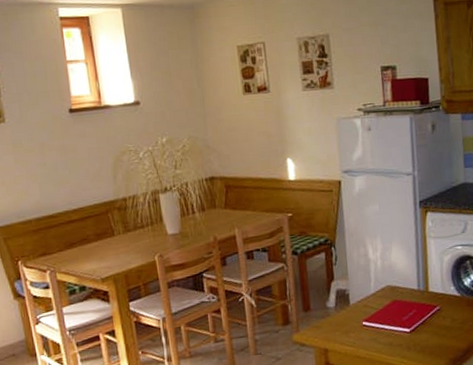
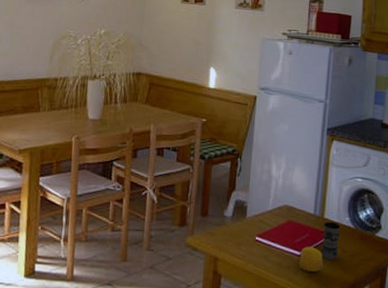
fruit: none [409,321,435,346] -> present [299,246,323,272]
jar: none [429,294,448,332] -> present [321,222,341,260]

